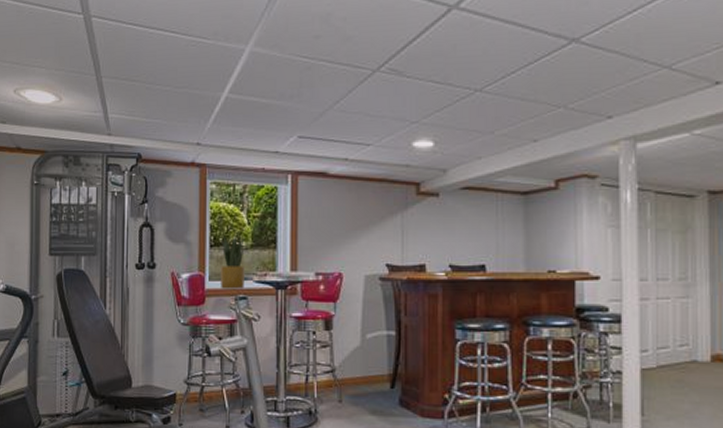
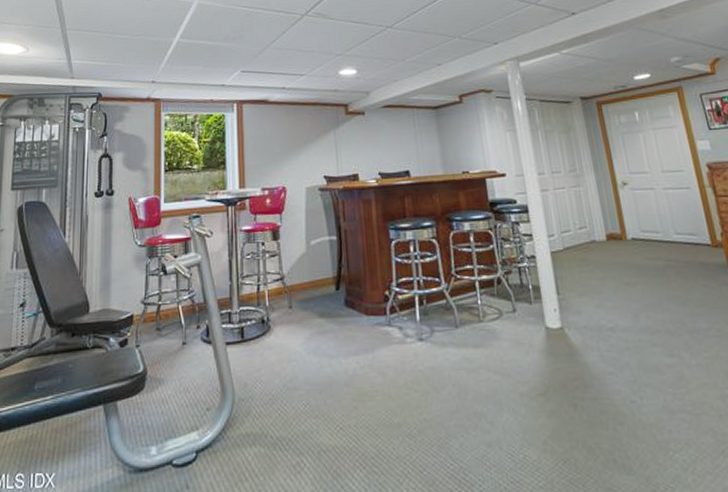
planter: present [220,235,245,289] -> none [174,160,197,210]

